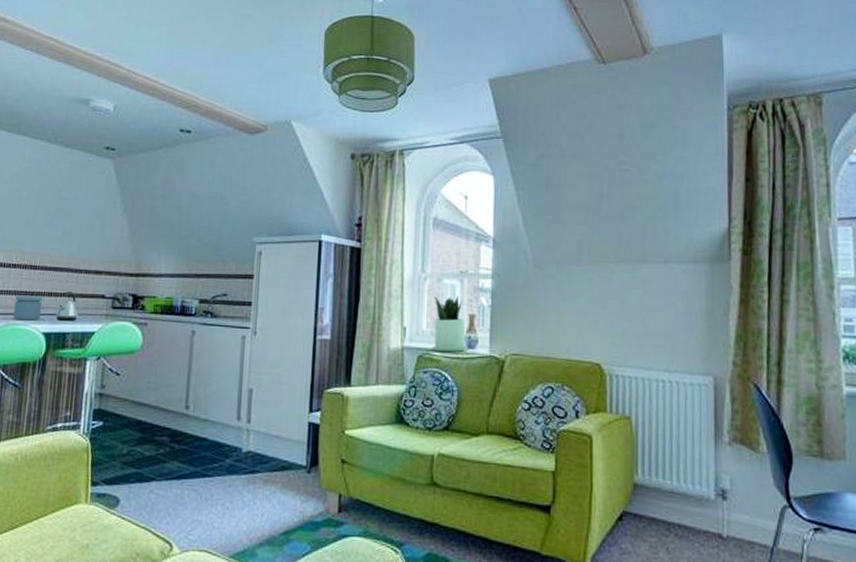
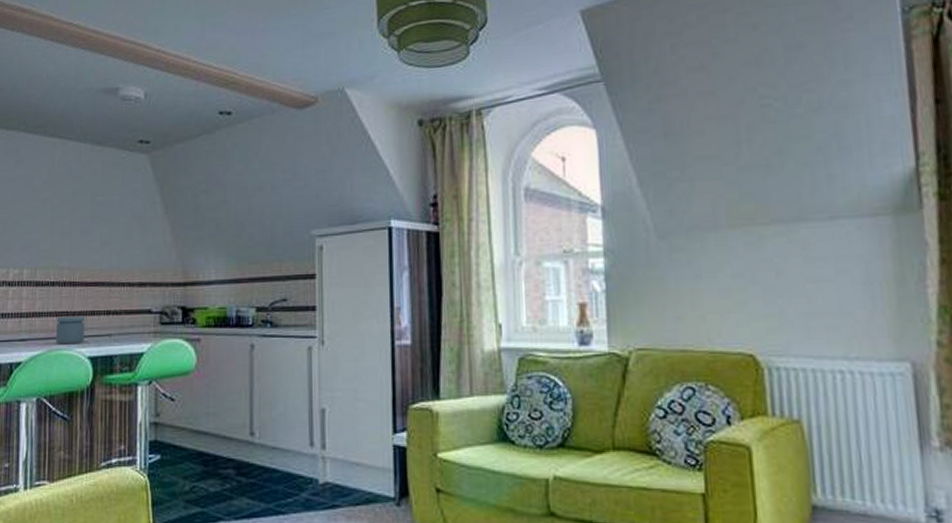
kettle: present [56,291,78,322] -> none [101,308,124,343]
planter: present [432,296,468,353] -> none [534,281,581,352]

